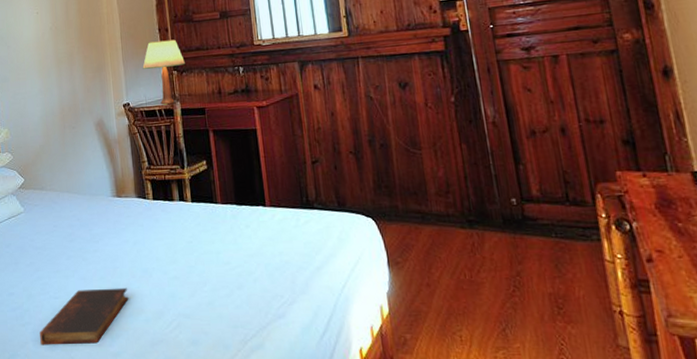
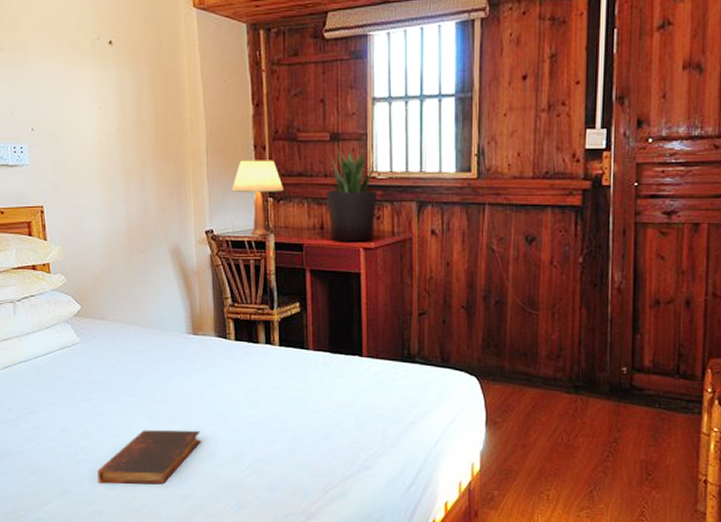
planter: none [220,21,265,104] -> present [326,145,378,244]

